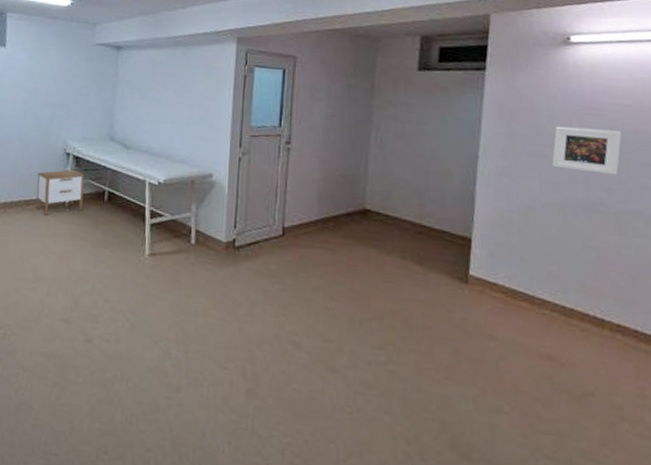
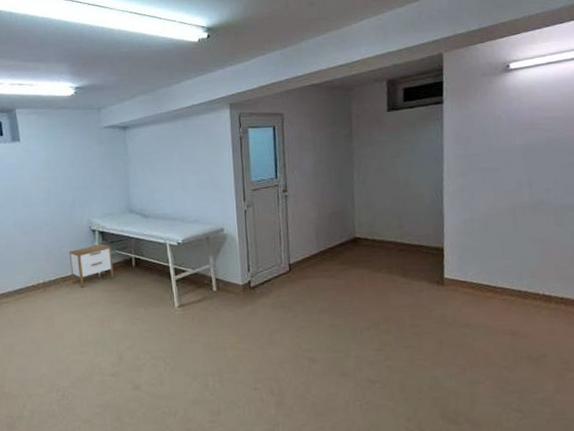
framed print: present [552,126,622,175] -> none [502,140,556,178]

